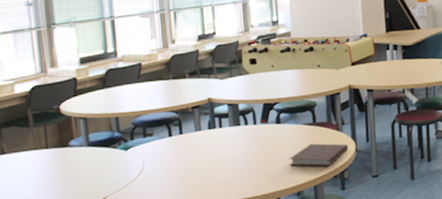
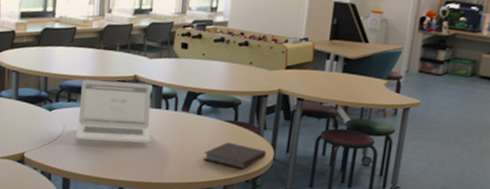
laptop: none [156,104,235,173] -> present [75,79,151,144]

